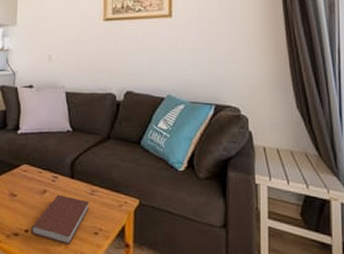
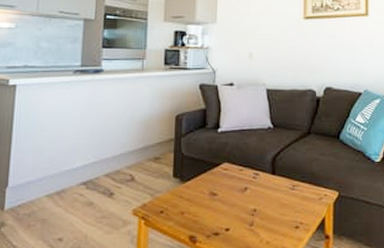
book: present [31,194,90,244] -> none [232,191,291,240]

